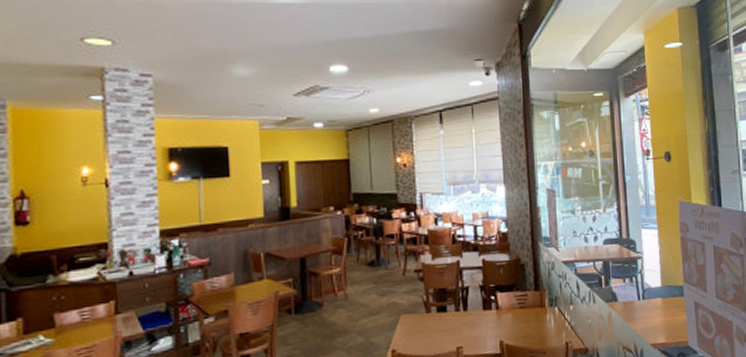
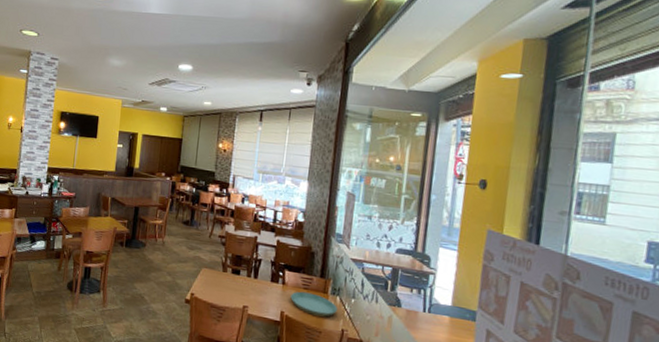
saucer: none [507,310,558,336] -> present [290,291,337,317]

